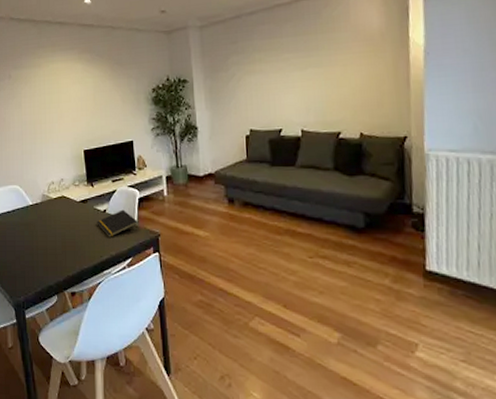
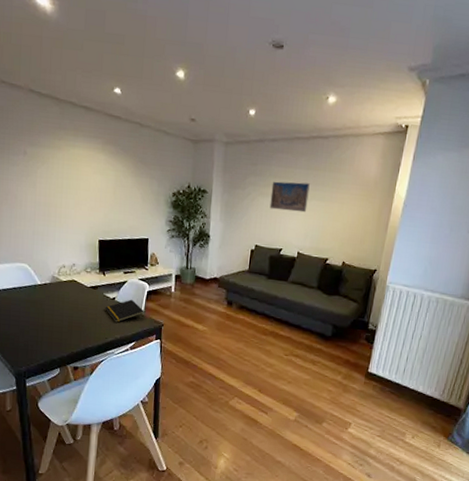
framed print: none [257,50,303,87] -> present [269,181,310,213]

